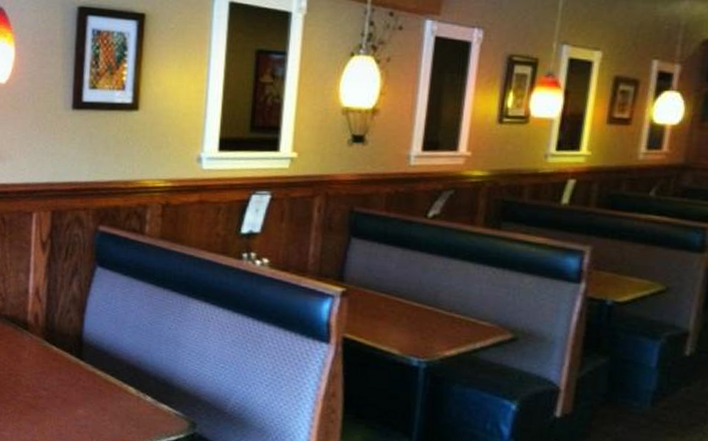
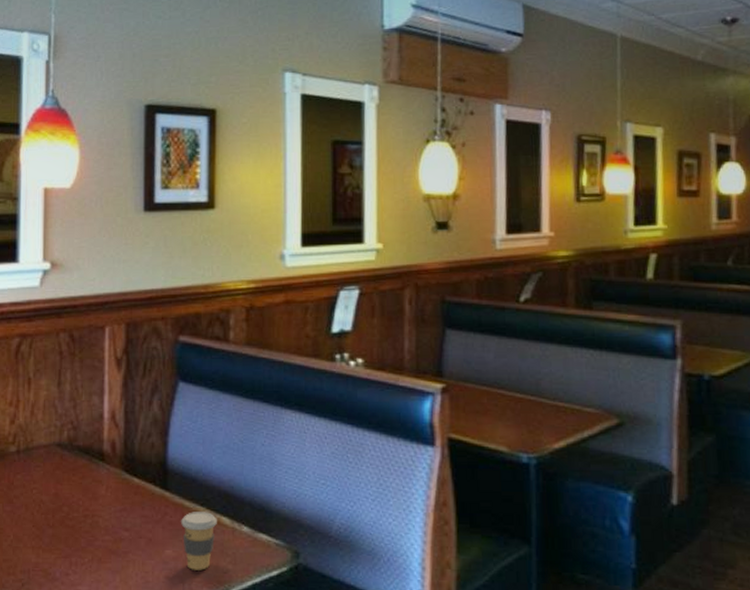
coffee cup: none [93,380,124,430] -> present [181,512,217,570]

